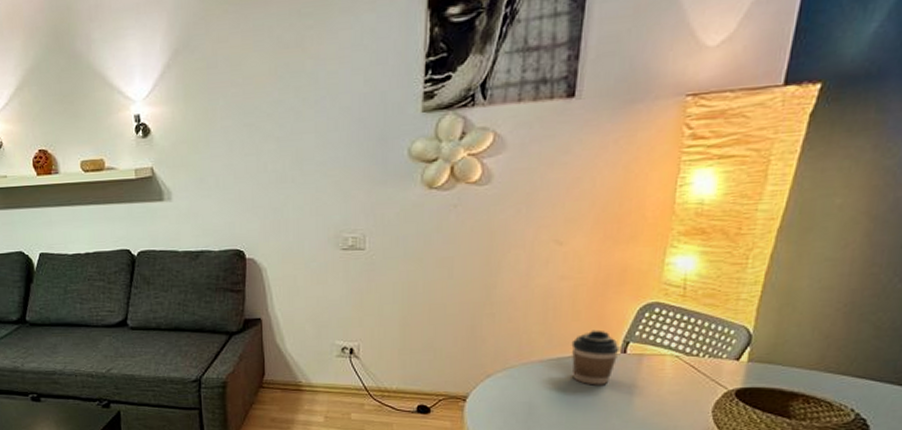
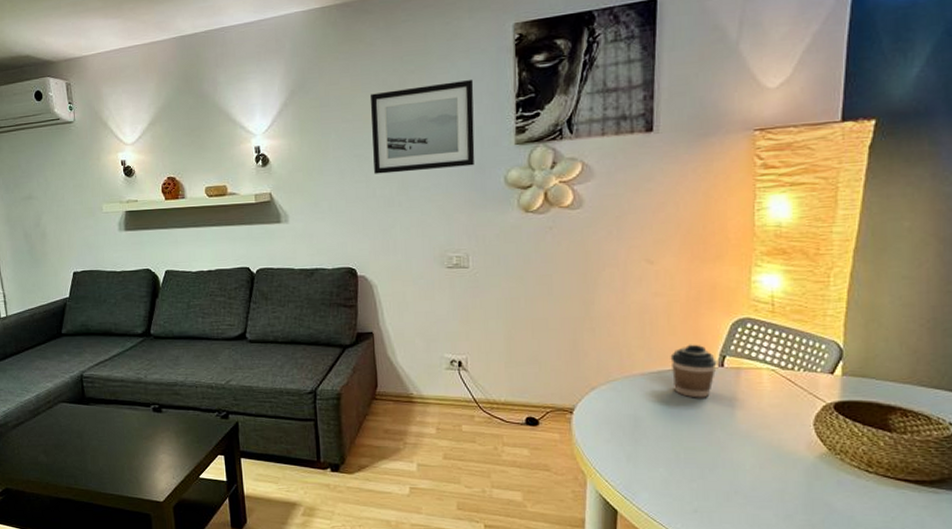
wall art: none [262,37,379,146] -> present [370,80,475,174]

